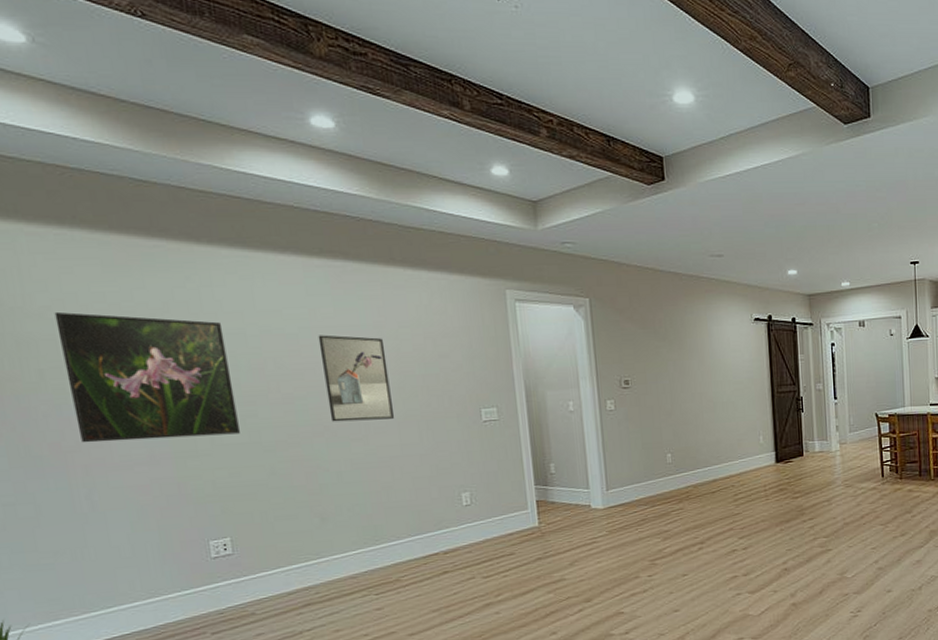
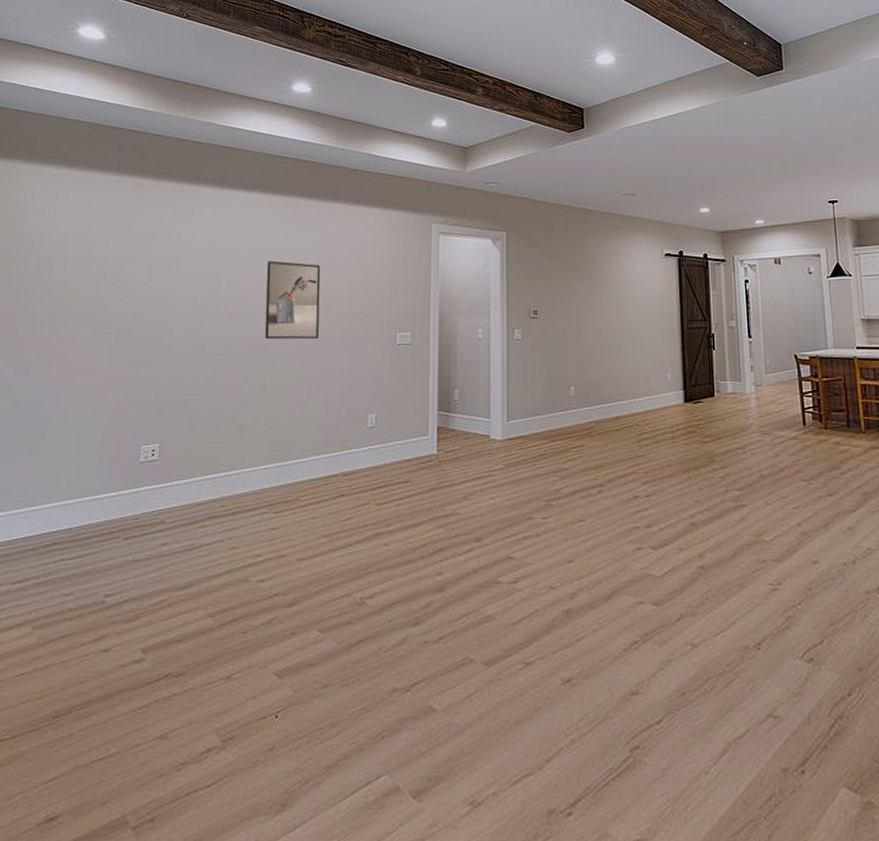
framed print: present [54,311,240,443] -> none [63,237,193,349]

